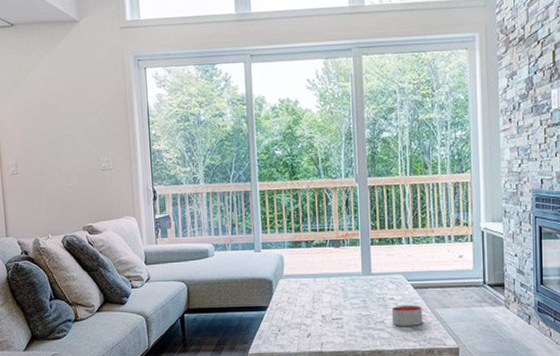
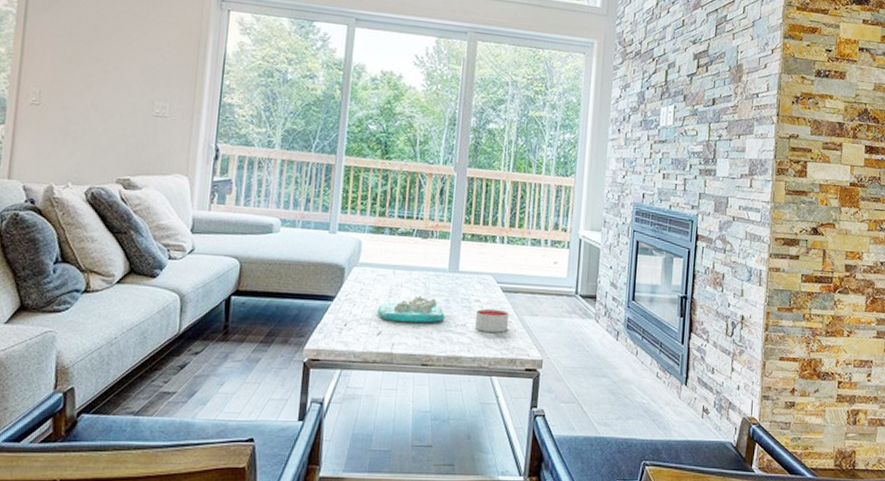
decorative tray: none [305,299,365,323] -> present [378,295,445,323]

